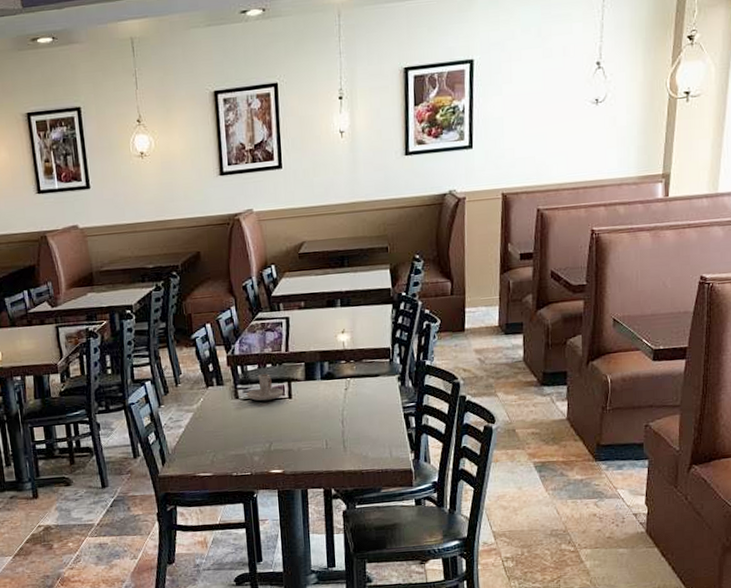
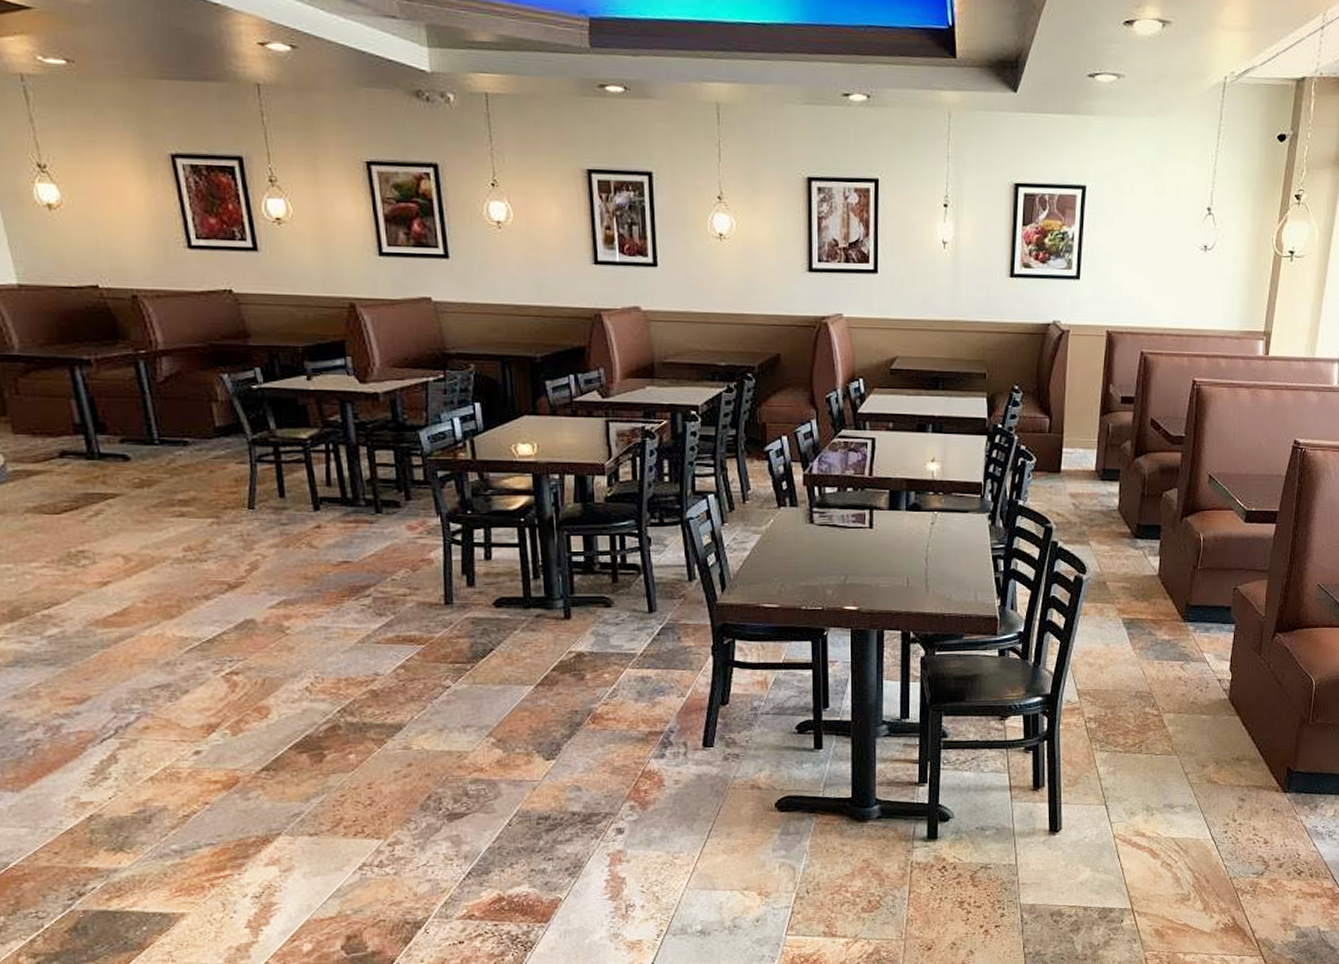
candle holder: present [247,373,284,401] -> none [823,498,864,528]

